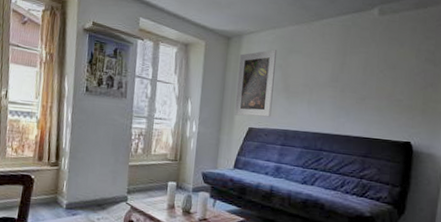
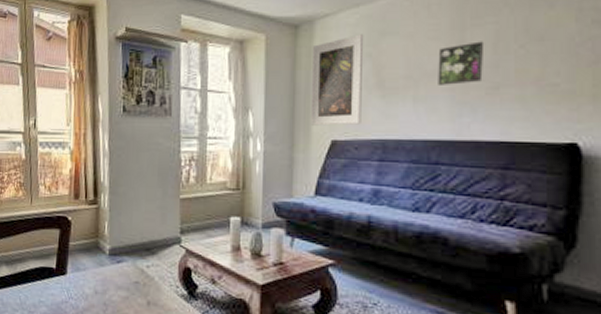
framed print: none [325,64,358,94] -> present [438,41,485,85]

